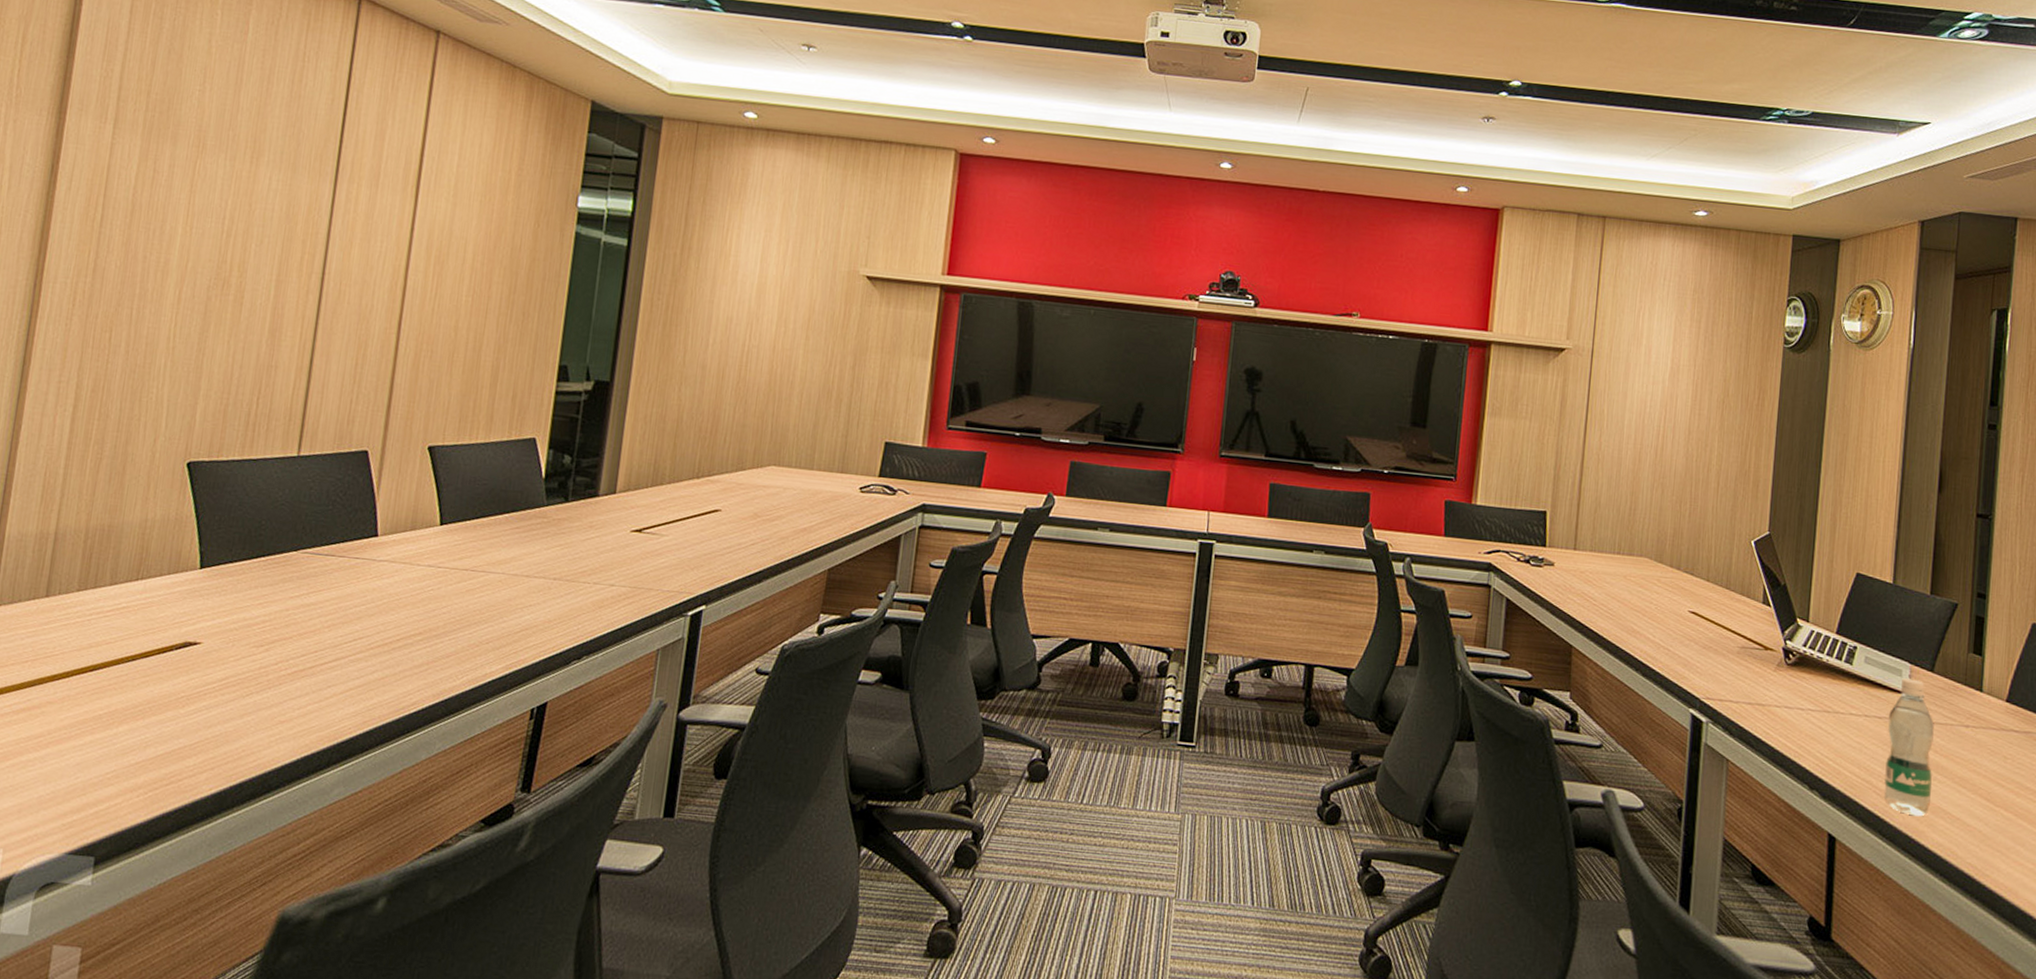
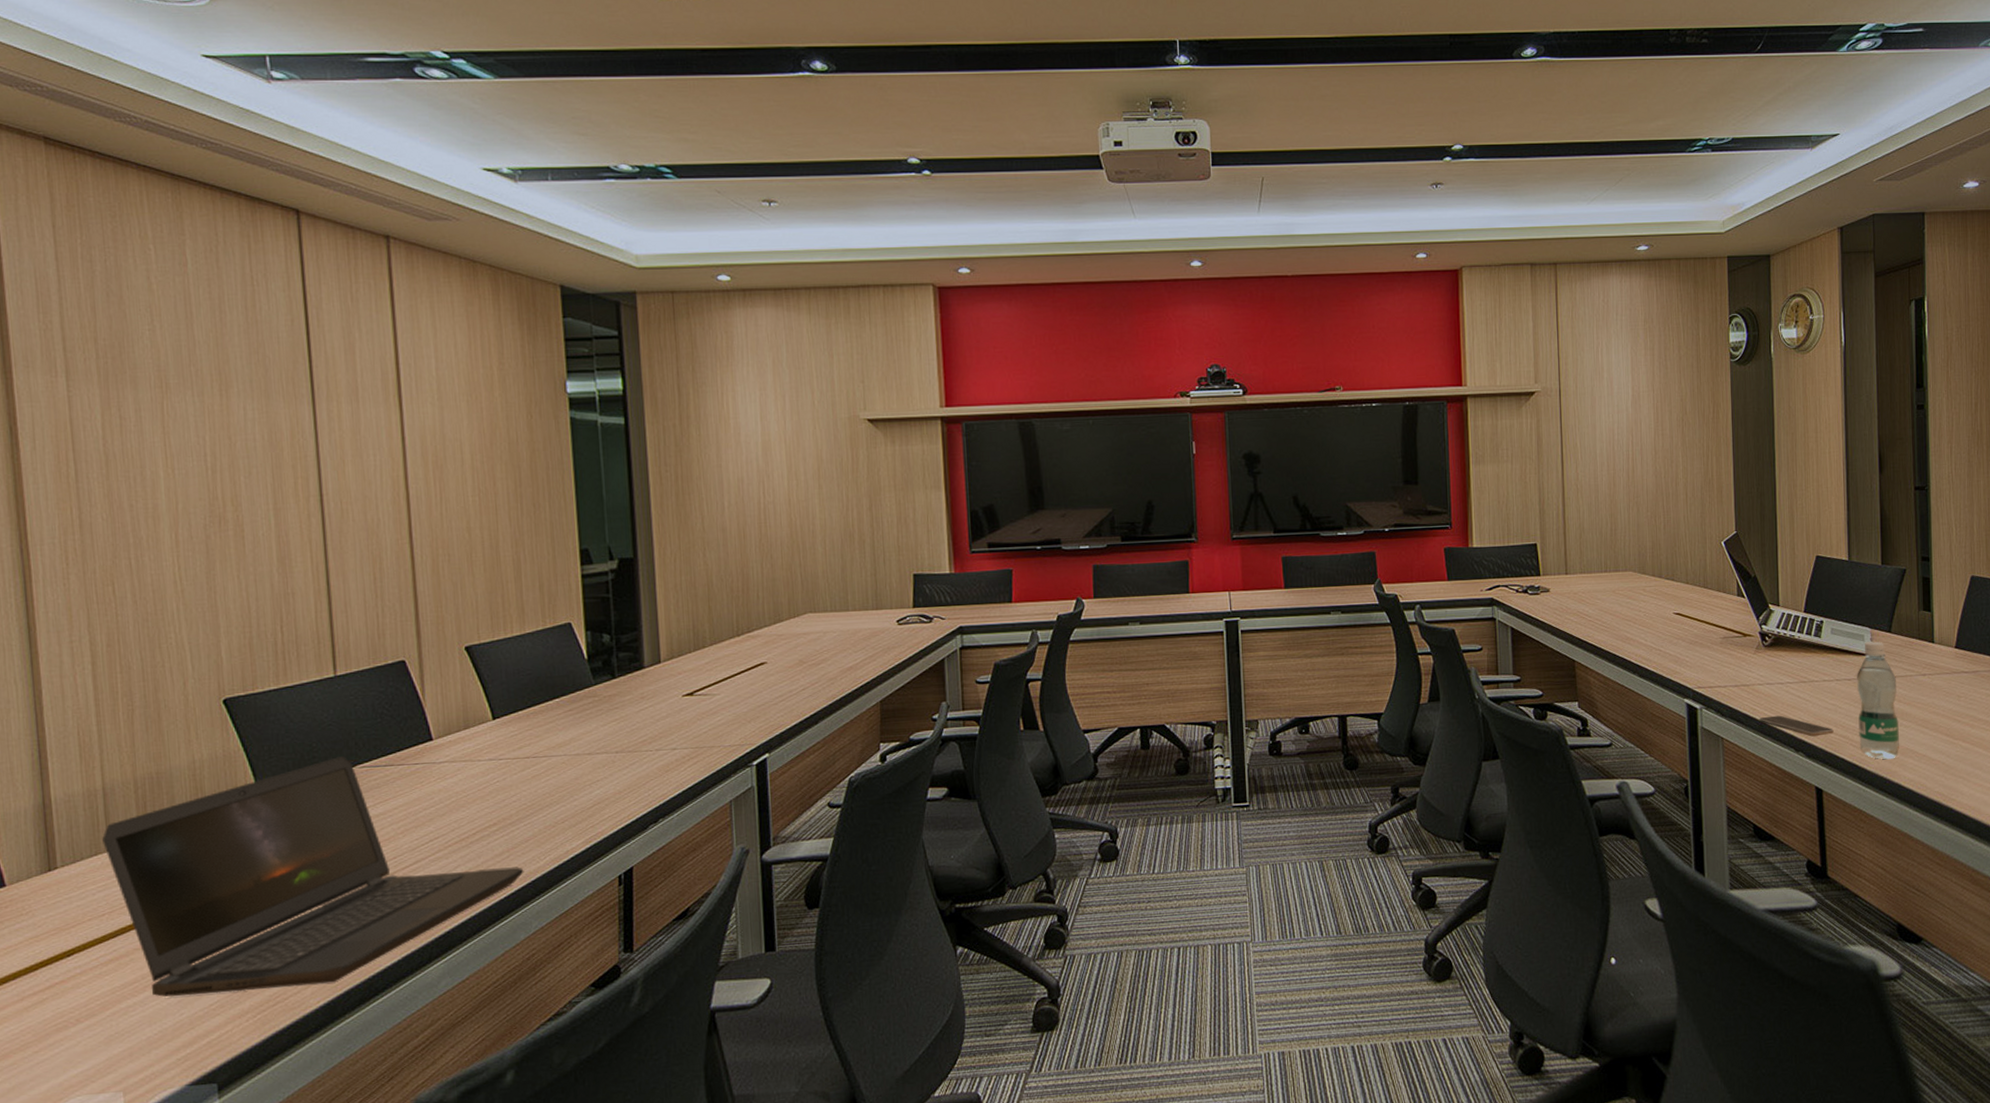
laptop computer: none [42,537,439,771] -> present [102,755,524,997]
mobile phone: none [1771,743,1856,776] -> present [1759,715,1834,737]

